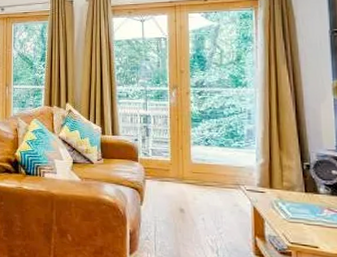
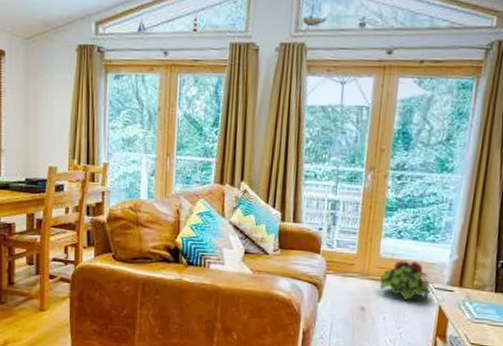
potted plant: none [194,165,246,203] -> present [380,261,434,302]

